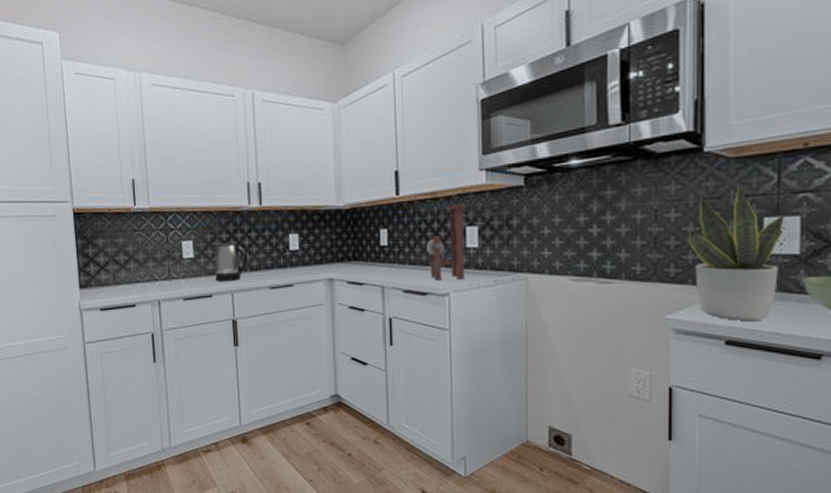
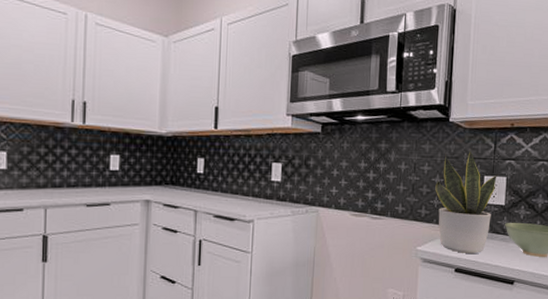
kettle: present [212,242,249,282] -> none [28,157,66,197]
paper towel holder: present [427,204,466,280] -> none [238,142,273,209]

